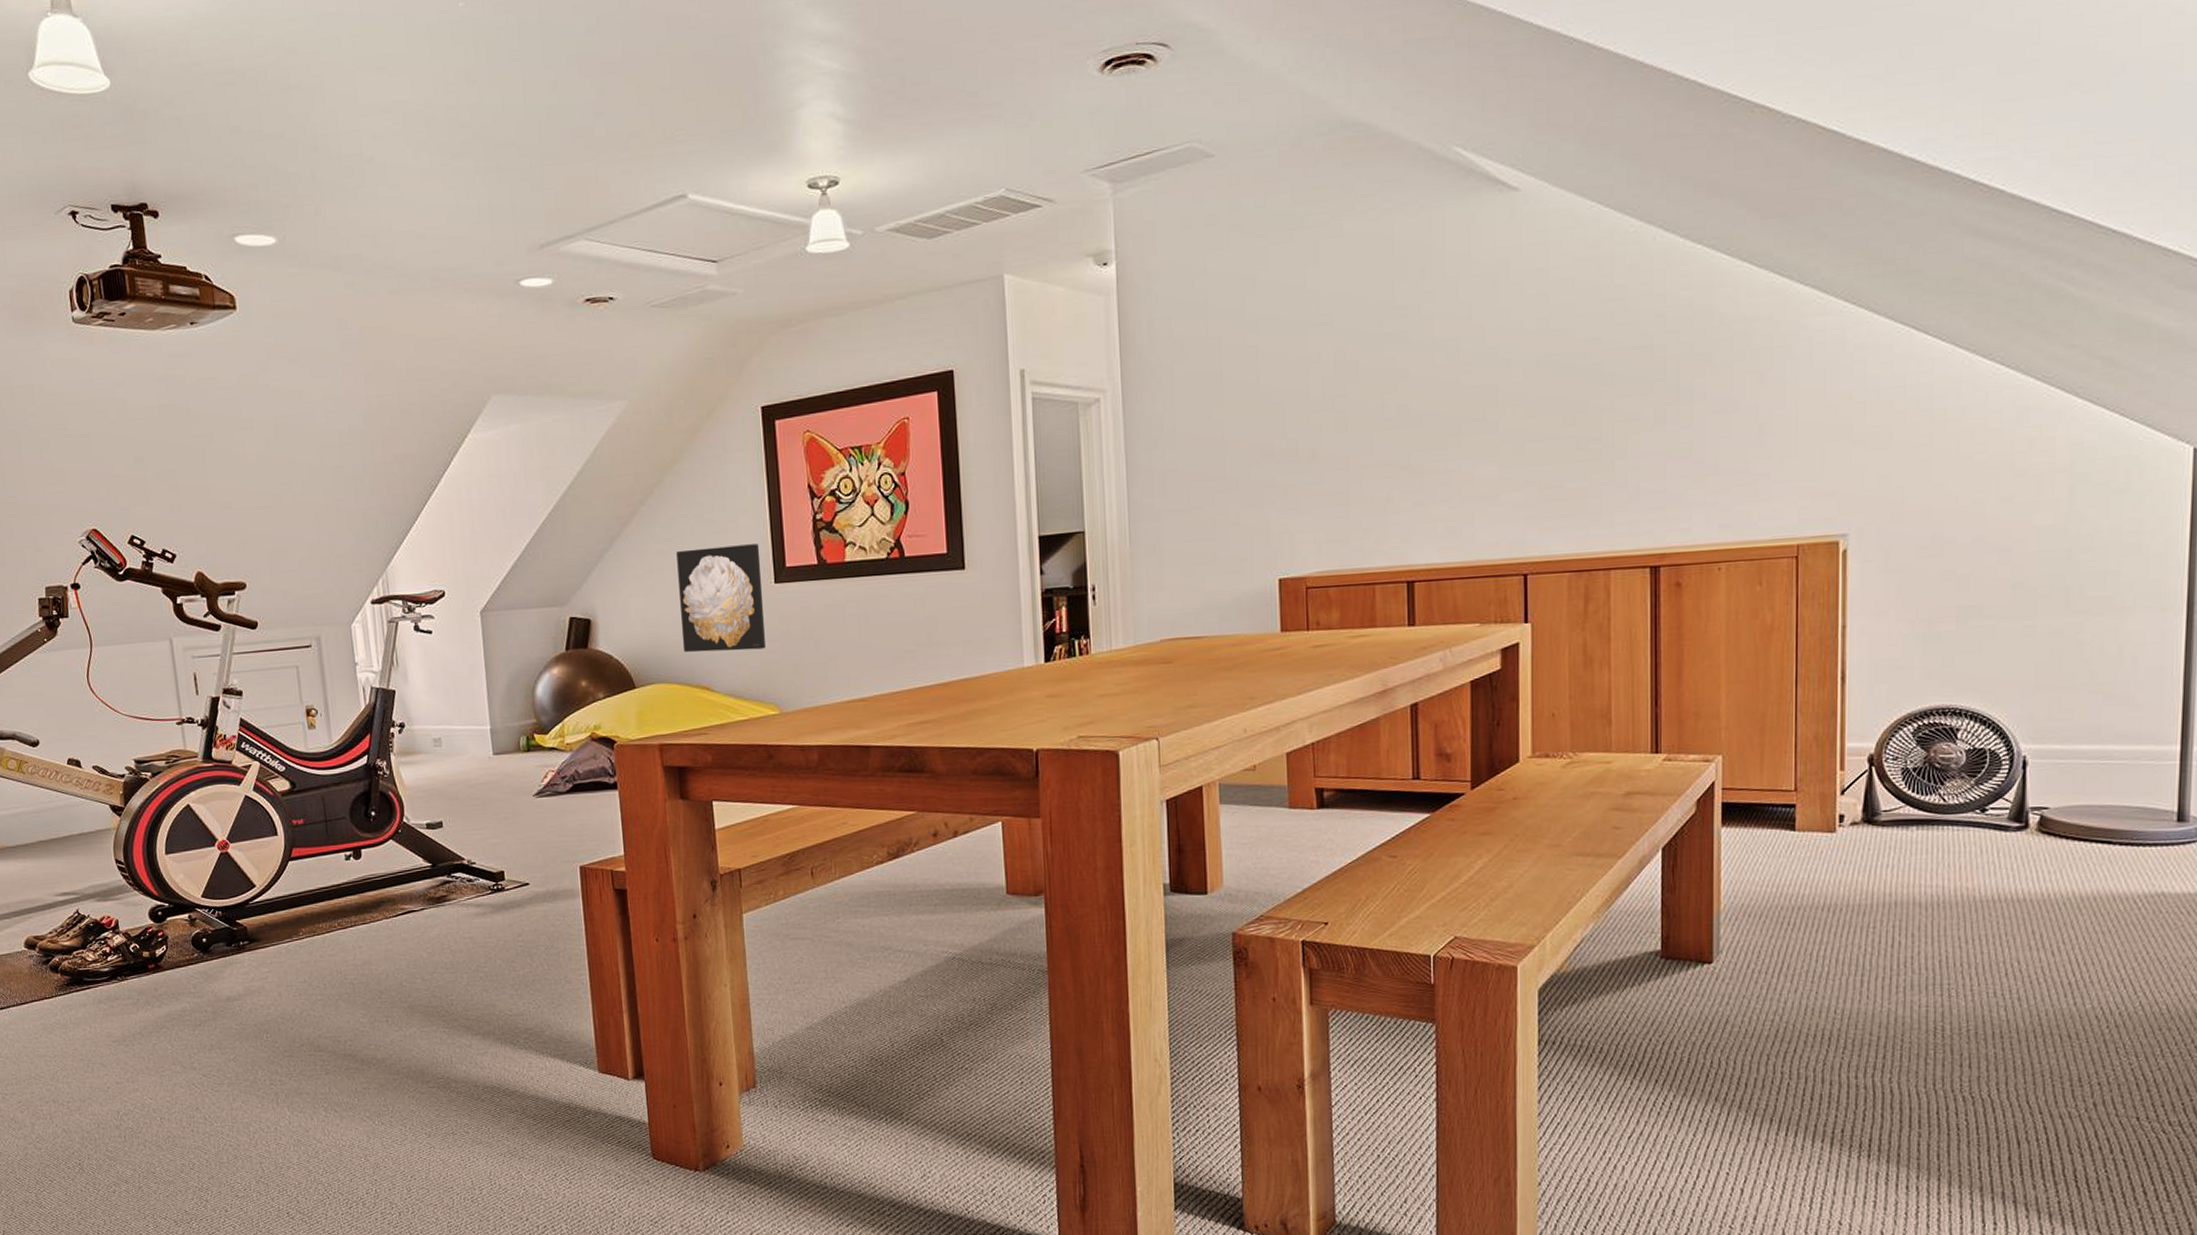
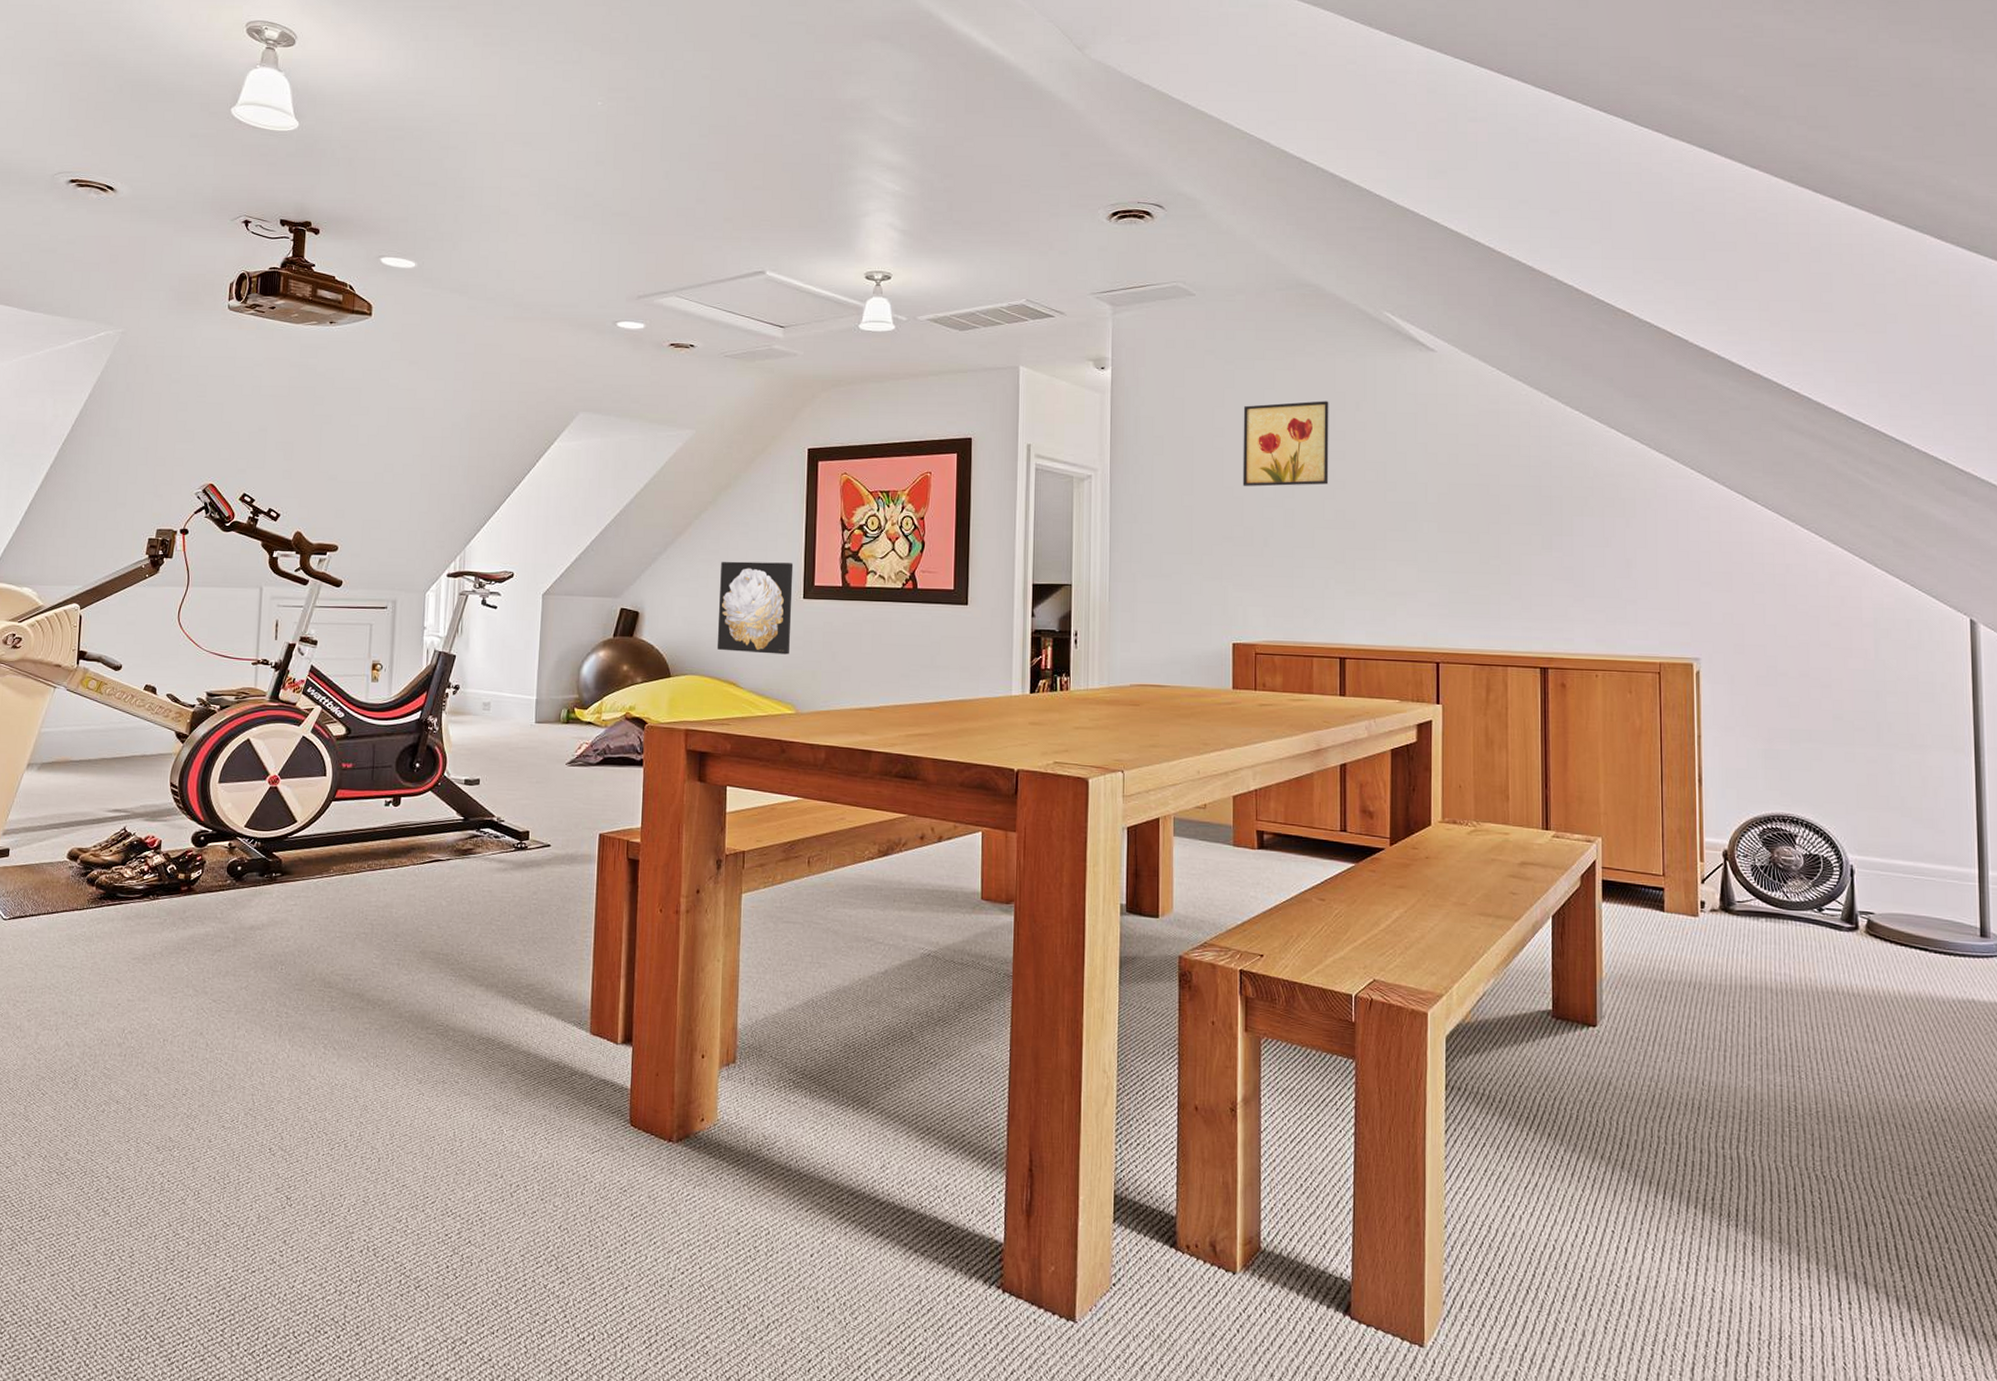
wall art: none [1280,271,1389,389] -> present [1242,401,1329,487]

